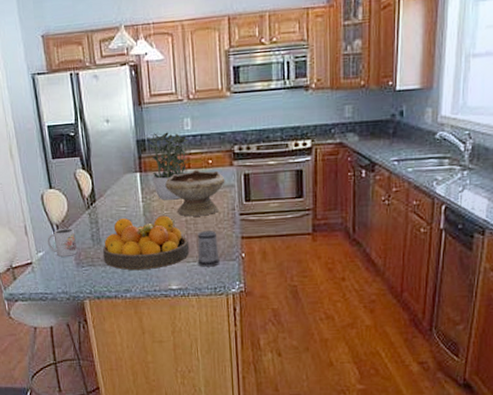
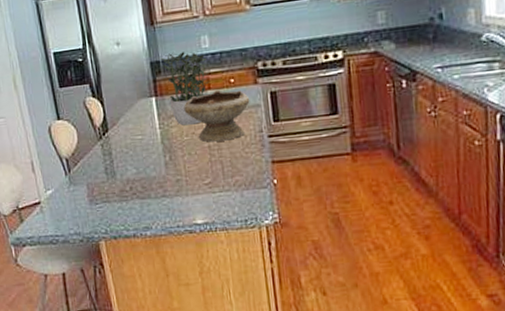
mug: present [47,227,78,257] -> none [56,161,91,194]
fruit bowl: present [103,215,190,271] -> none [118,142,215,205]
mug: present [197,231,220,267] -> none [222,156,249,197]

